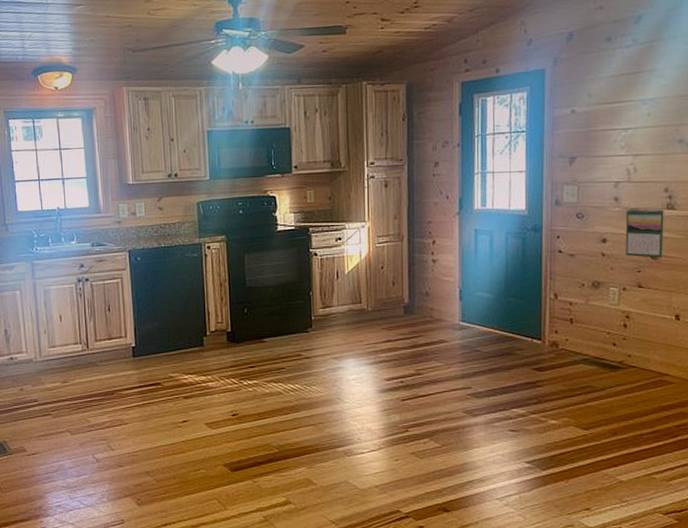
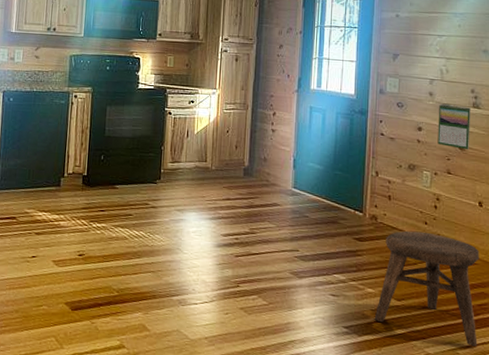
stool: none [559,354,677,469] -> present [374,231,479,347]

